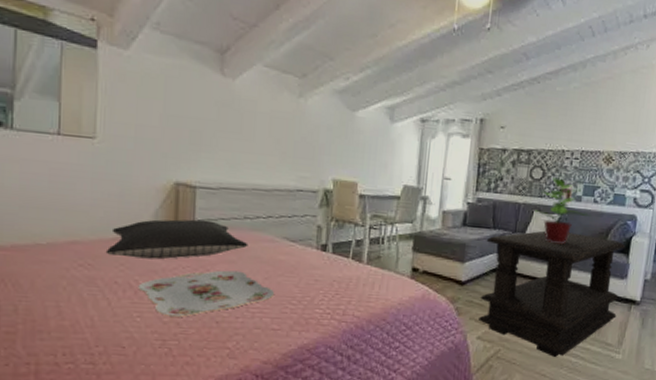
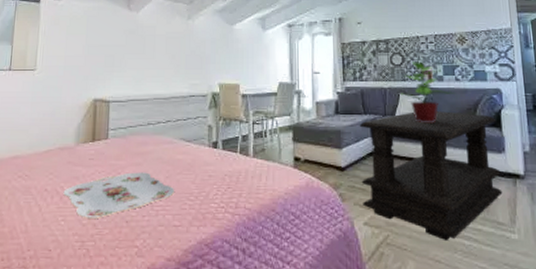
pillow: present [105,219,248,260] -> none [39,129,152,167]

